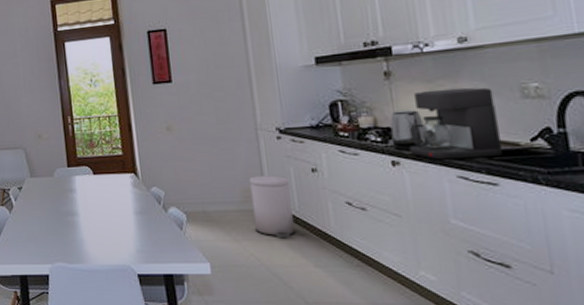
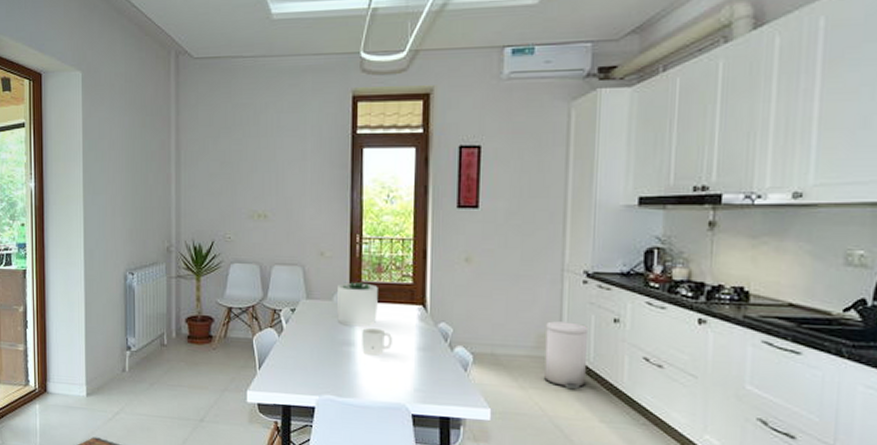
planter: none [57,158,95,198] -> present [337,282,378,327]
mug: none [83,198,111,223] -> present [362,328,392,356]
kettle: present [390,109,425,151] -> none [702,264,740,309]
coffee maker: present [409,87,502,160] -> none [719,246,816,325]

